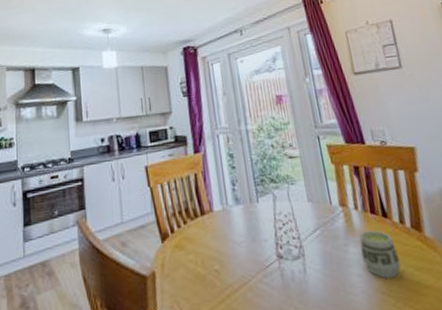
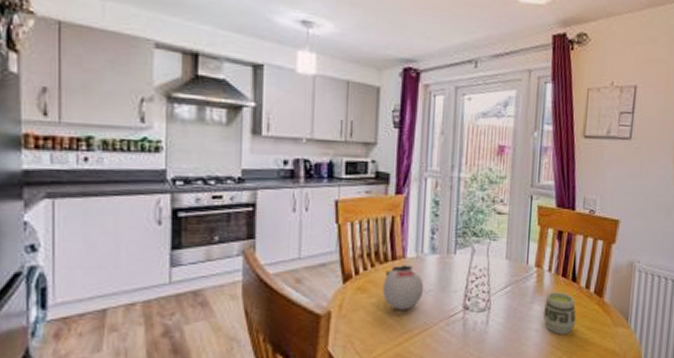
teapot: none [196,218,236,265] -> present [382,265,424,310]

